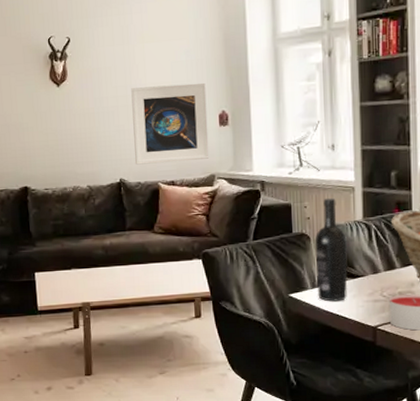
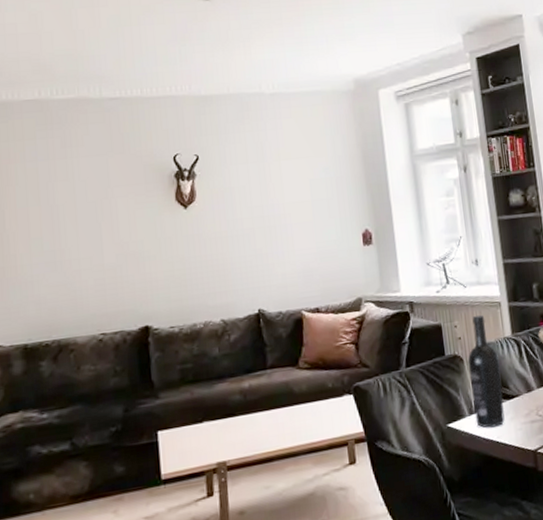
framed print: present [131,83,209,165] -> none [268,201,355,292]

